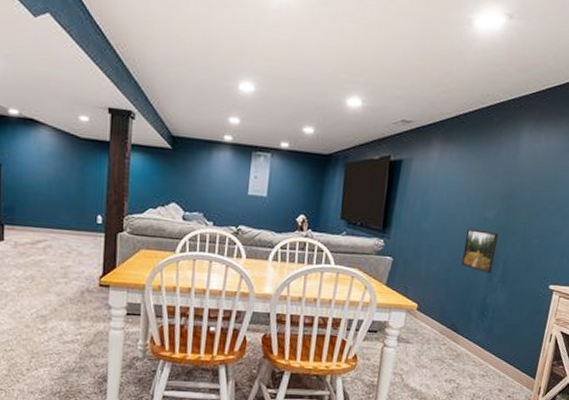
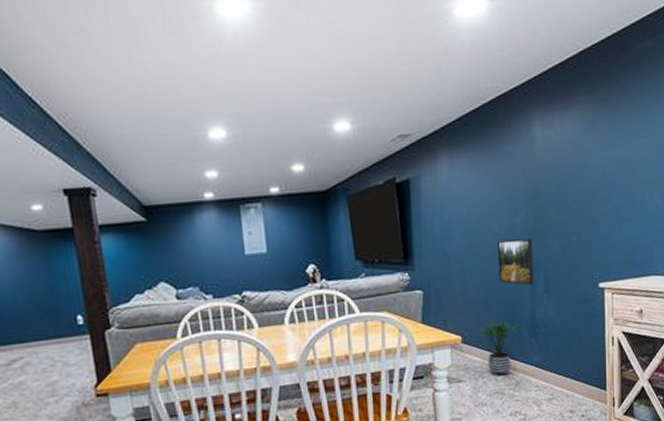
potted plant: none [433,296,470,346] -> present [478,319,520,376]

